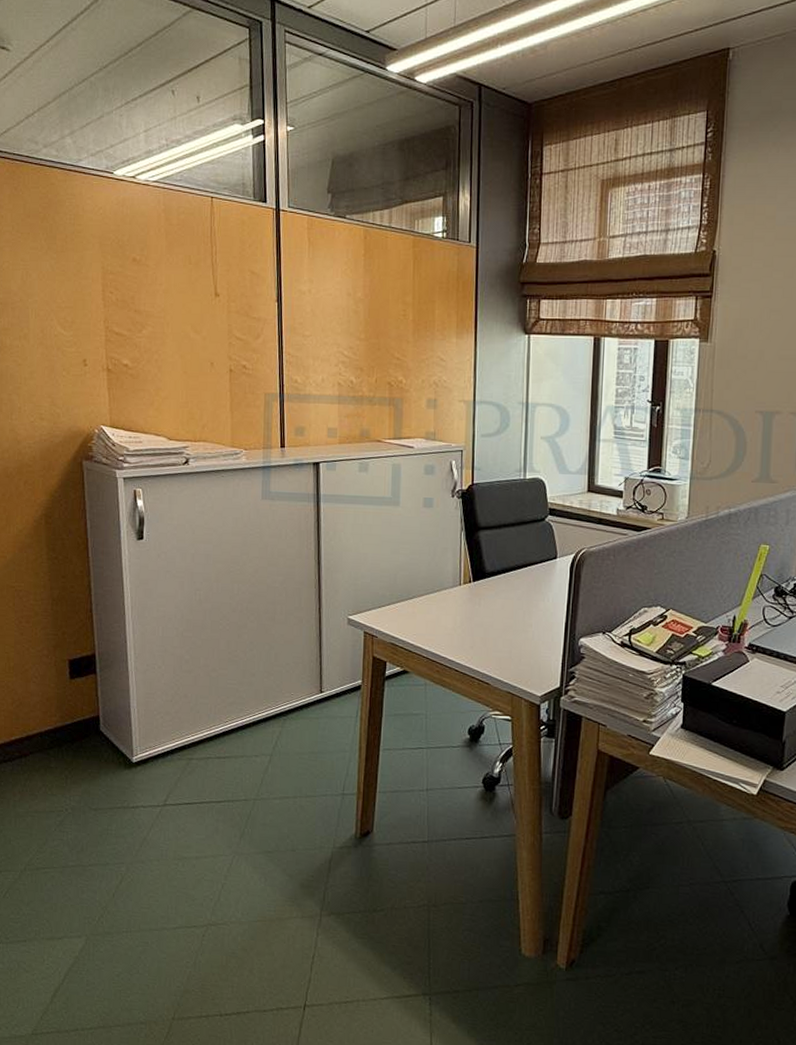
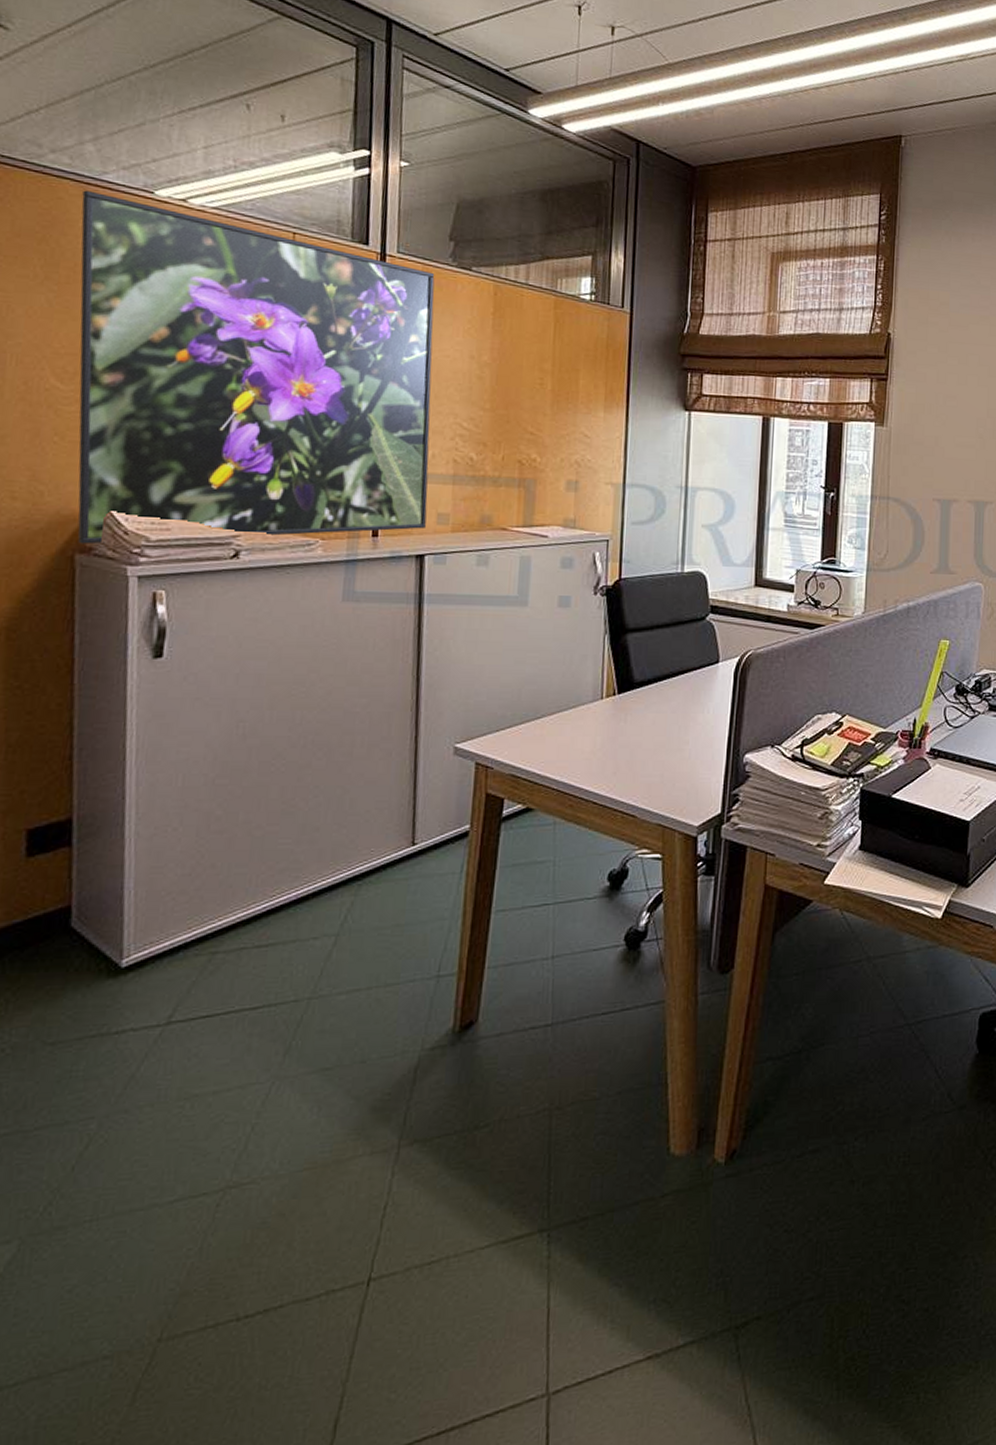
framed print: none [66,176,320,453] -> present [77,190,435,544]

